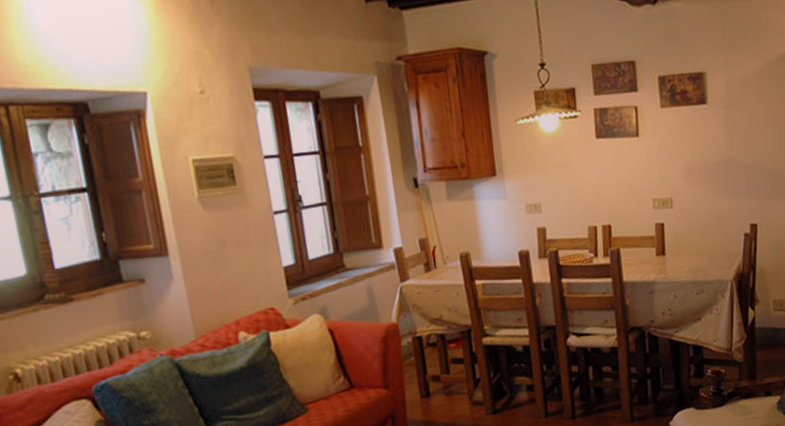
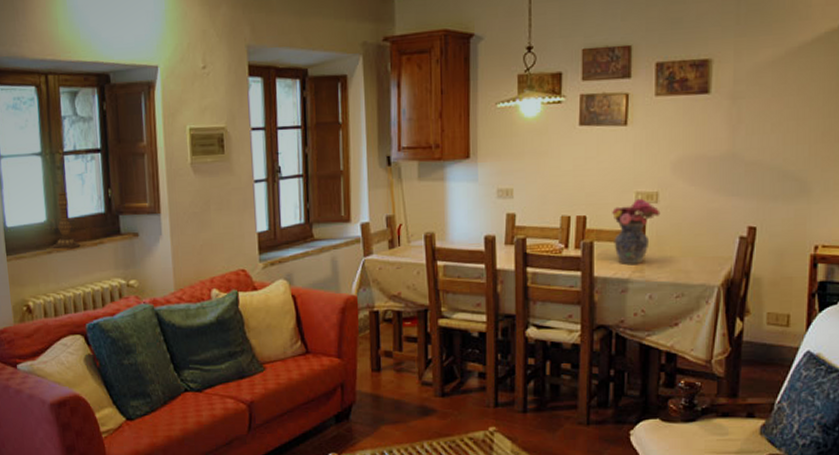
flower arrangement: none [633,204,676,269] -> present [612,198,661,266]

